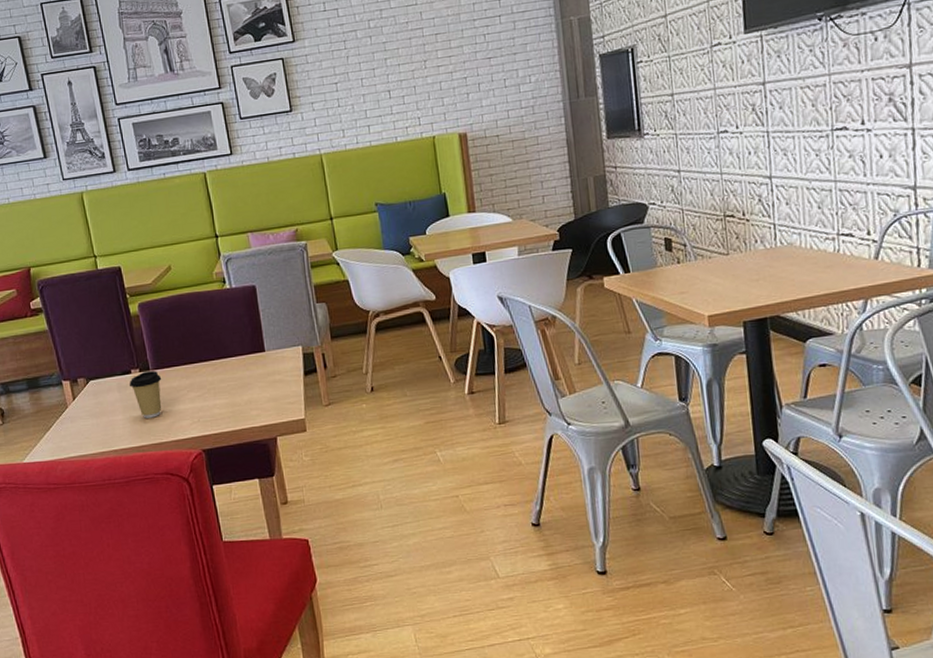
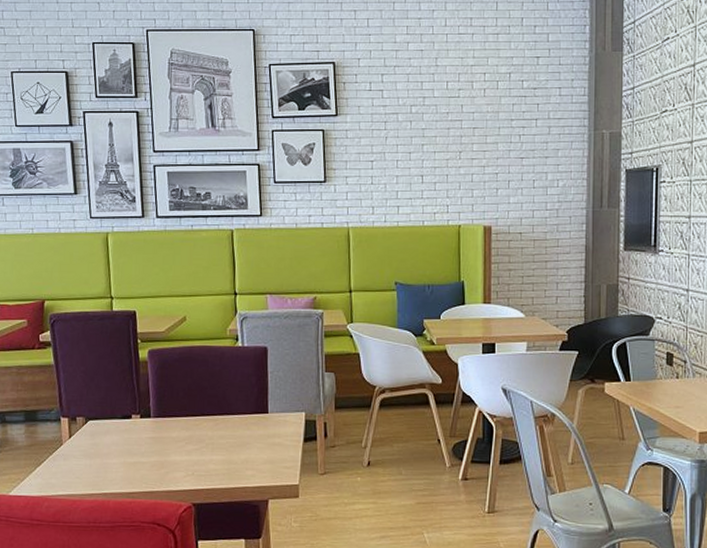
coffee cup: present [130,370,162,419] -> none [129,417,162,466]

